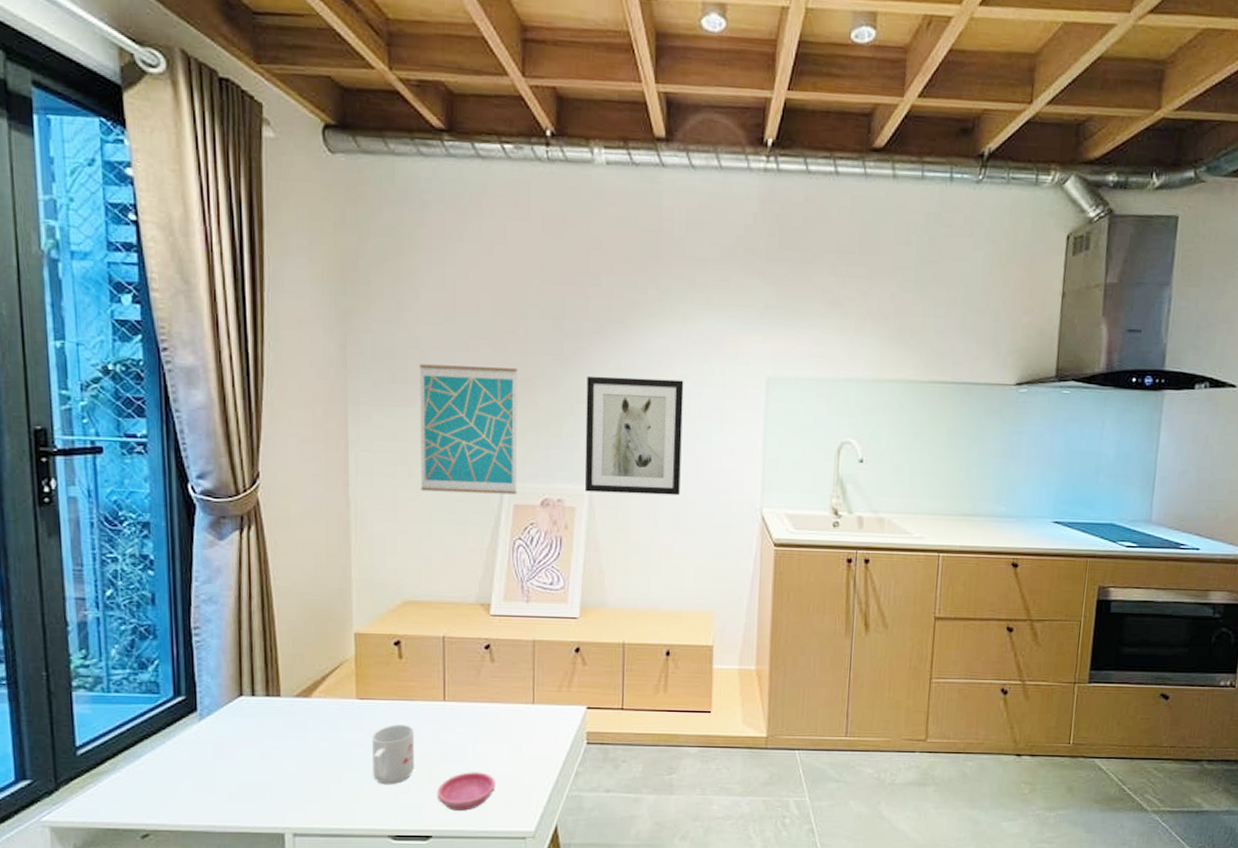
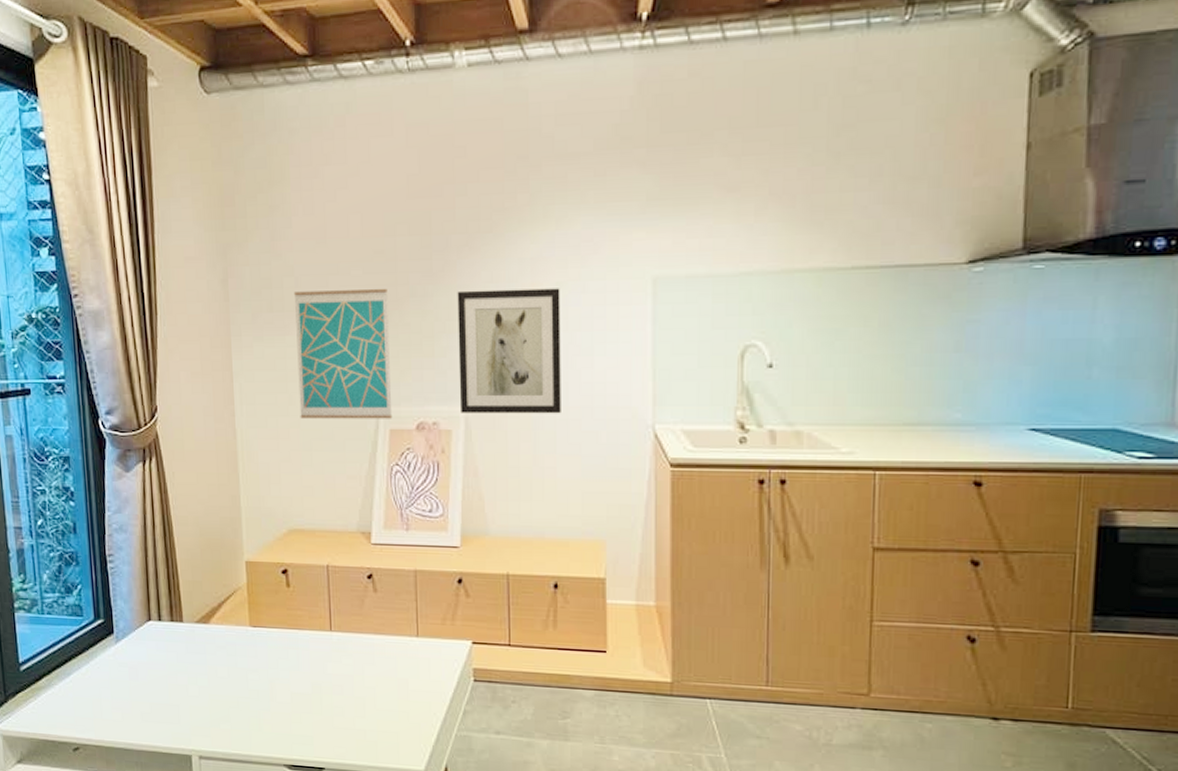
mug: present [372,724,414,785] -> none [266,653,305,714]
saucer: present [437,772,495,811] -> none [327,704,384,745]

